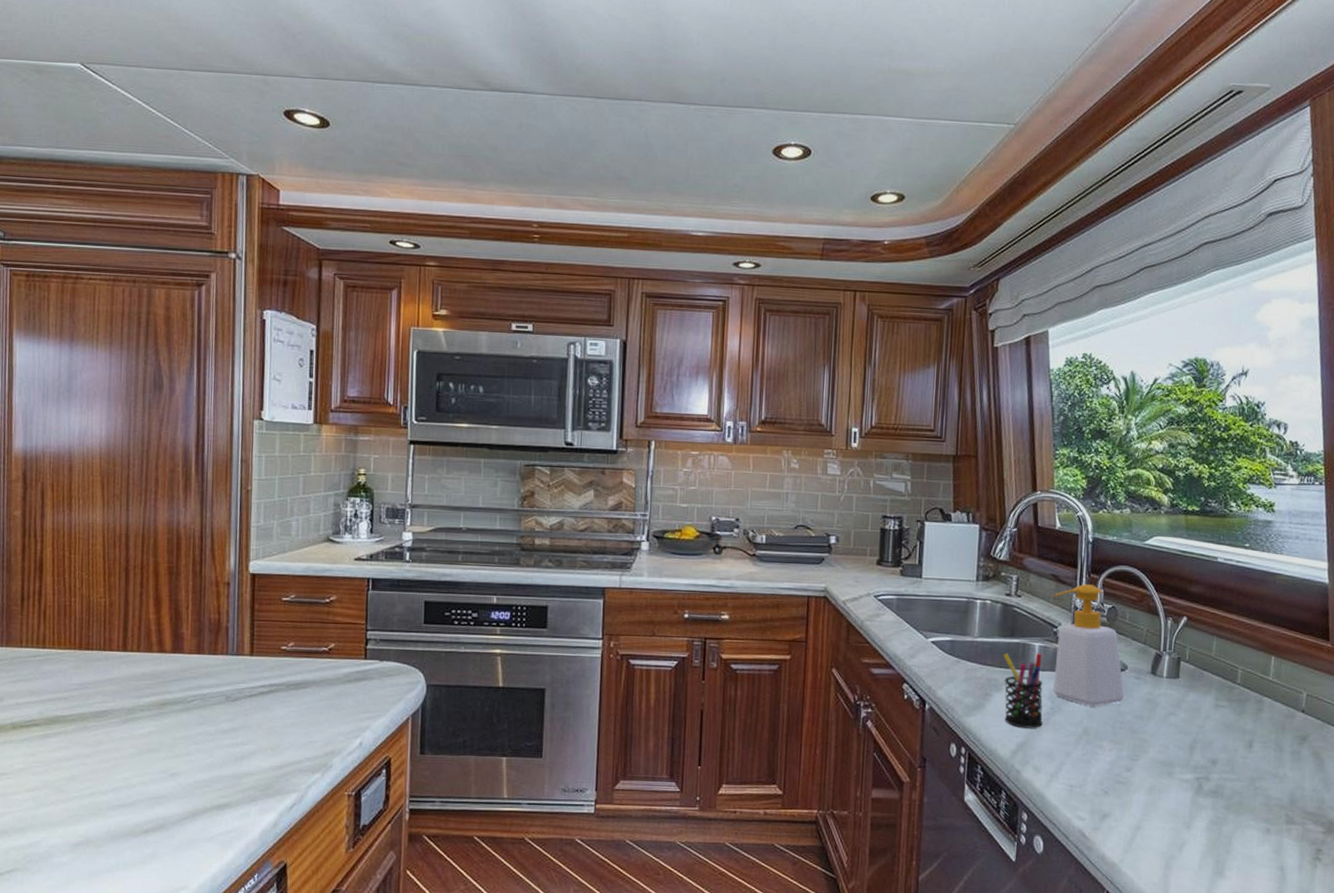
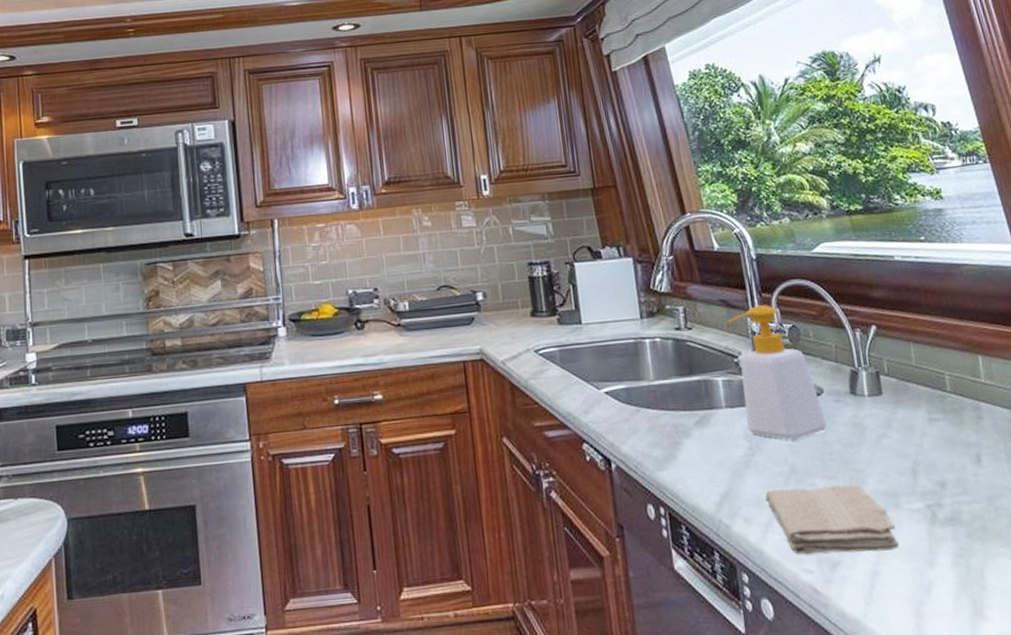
pen holder: present [1003,653,1044,728] -> none [685,388,745,476]
washcloth: none [1056,746,1164,810] -> present [765,484,899,554]

